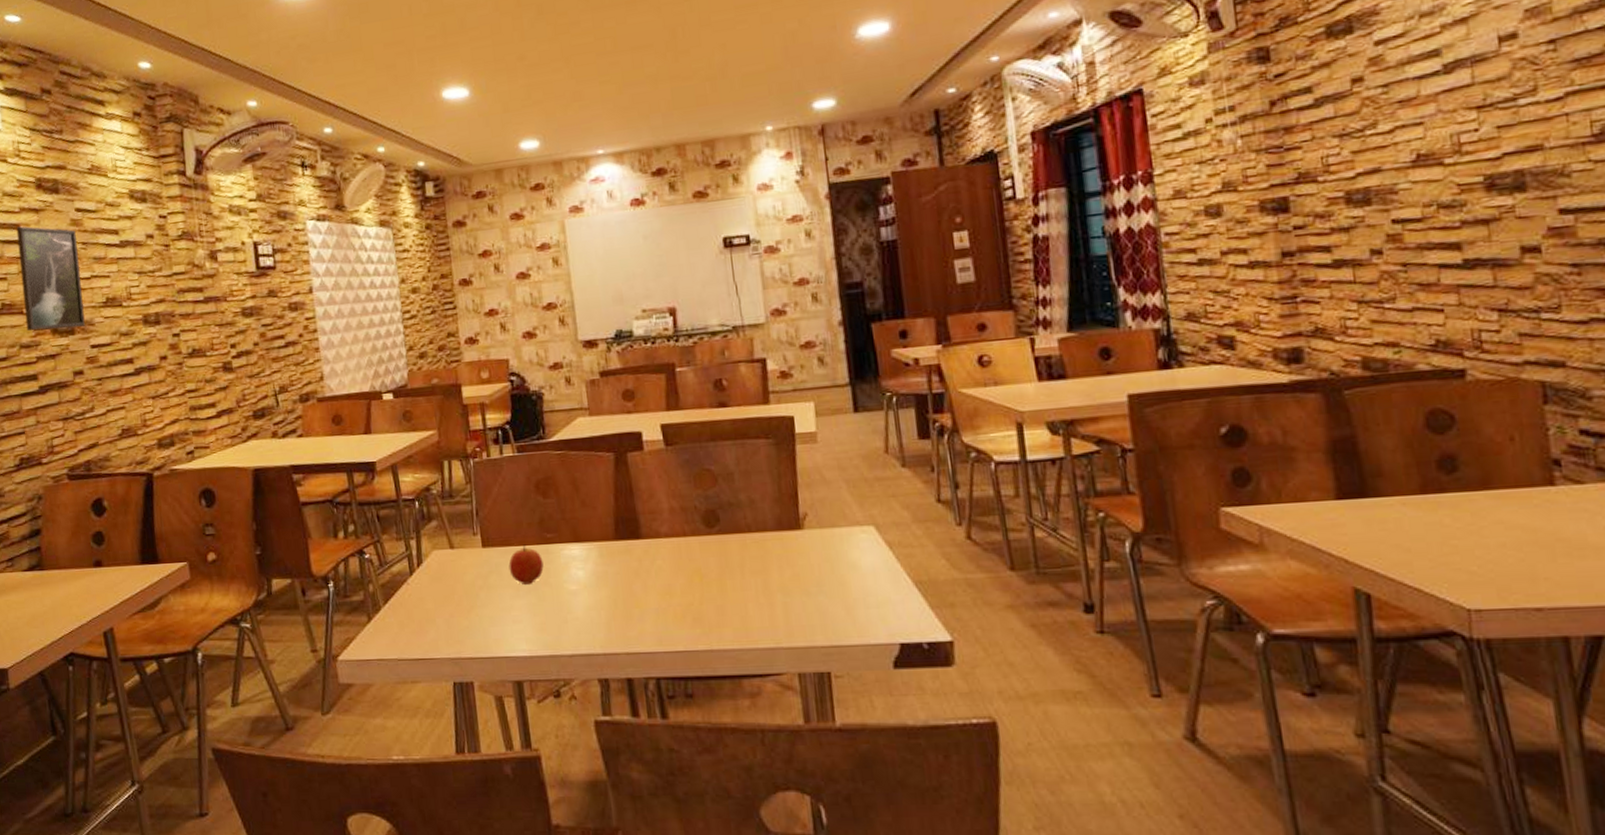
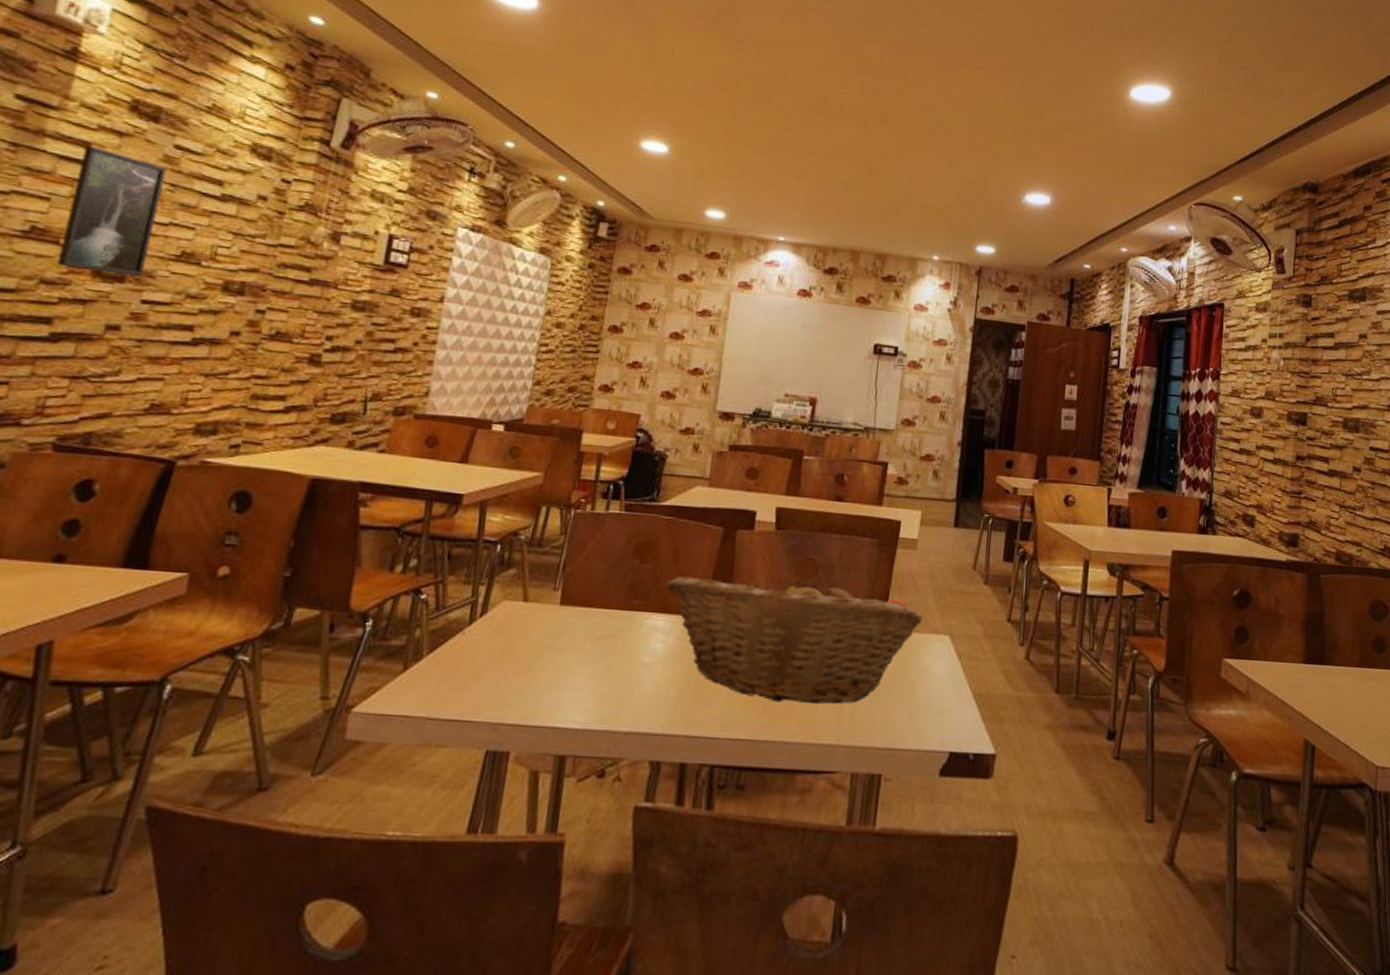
fruit: present [508,544,544,585] -> none [583,608,623,651]
fruit basket: none [573,484,840,613] -> present [666,572,923,705]

